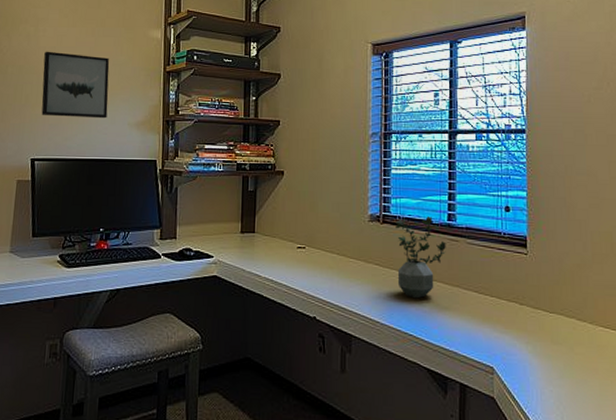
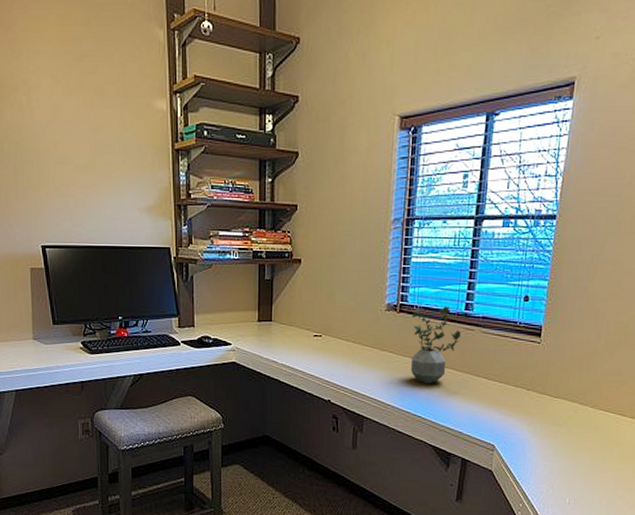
wall art: present [41,51,110,119] -> none [41,125,116,203]

